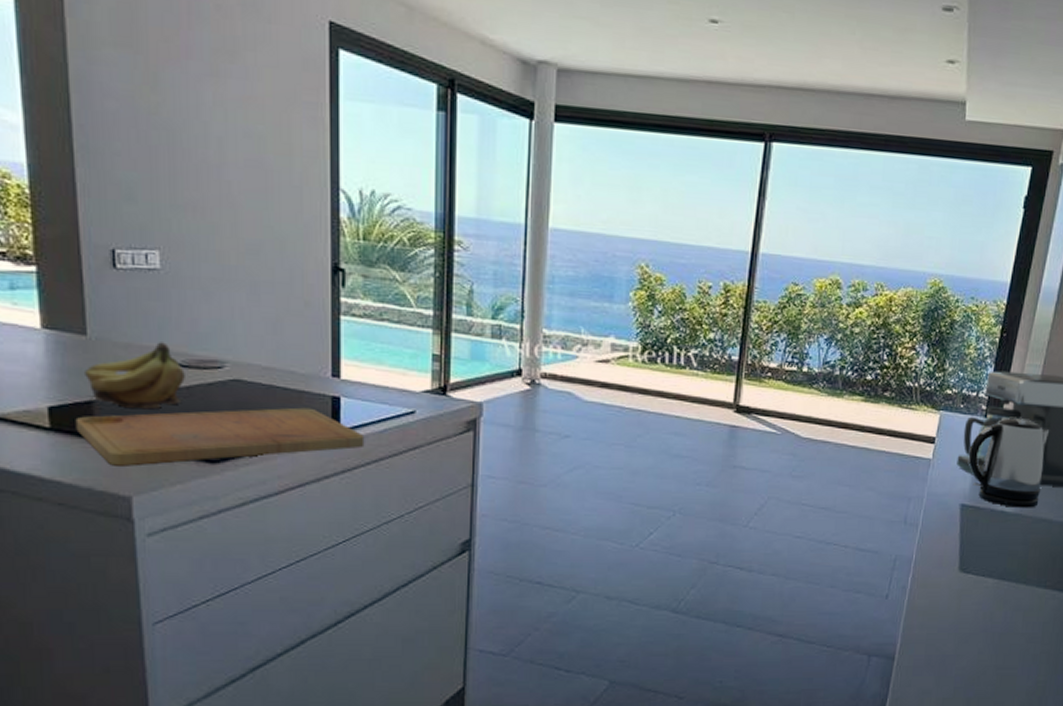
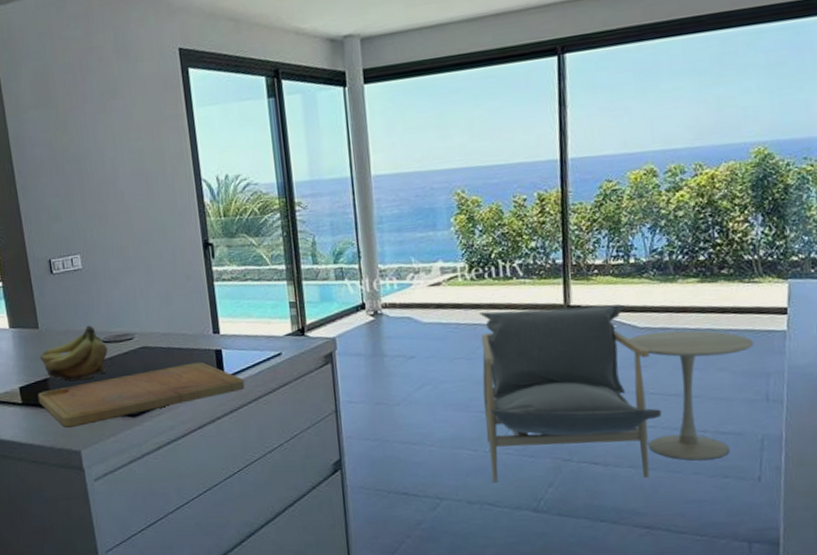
armchair: none [635,399,811,588] -> present [478,304,662,483]
side table: none [791,444,903,574] -> present [629,330,754,461]

